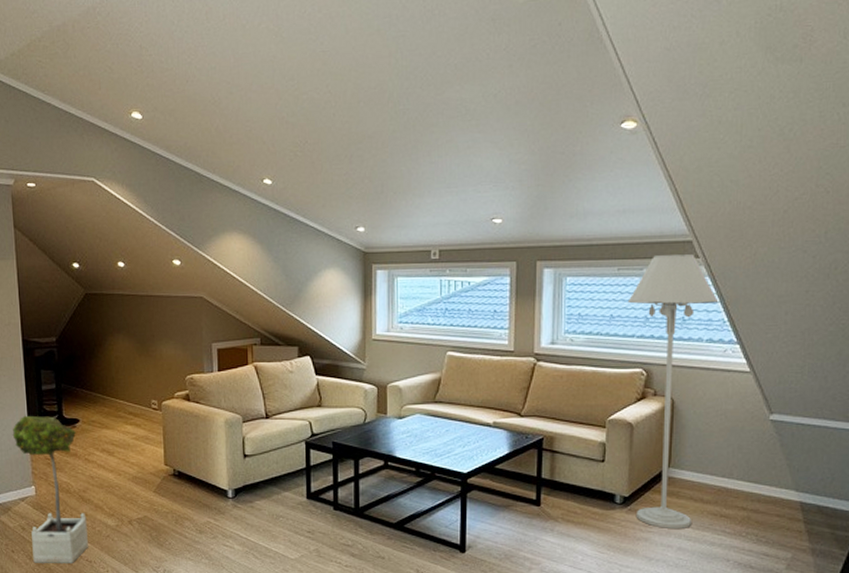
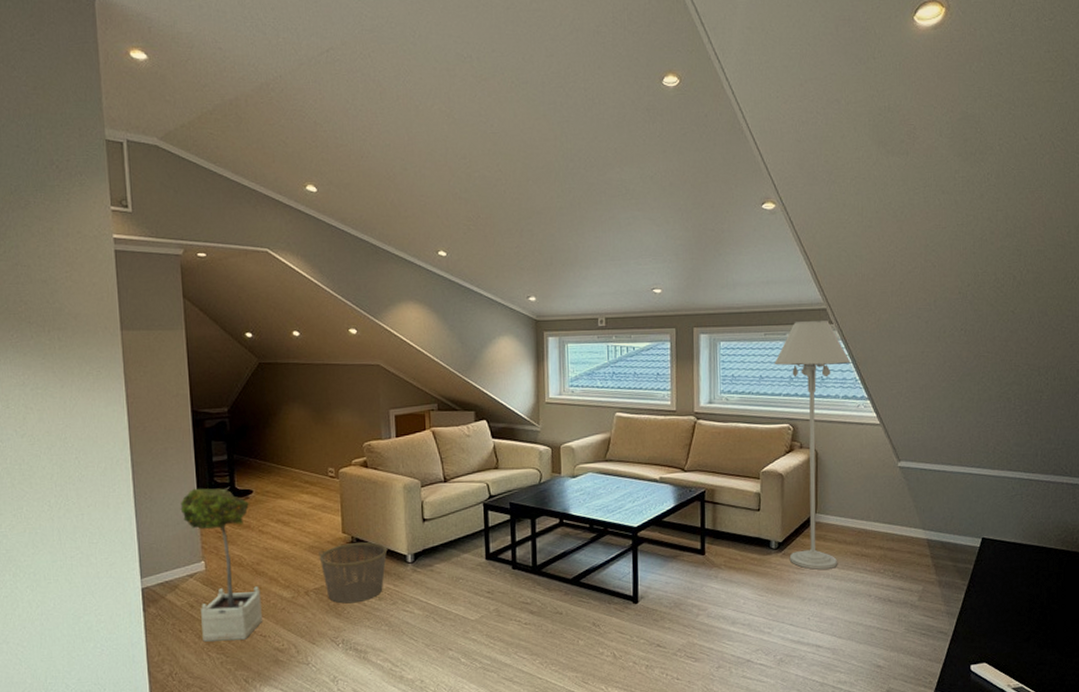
basket: none [142,476,209,535] -> present [319,542,388,604]

